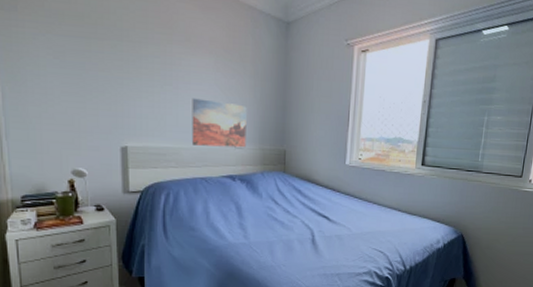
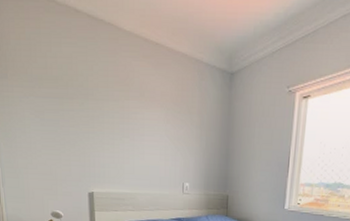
wall art: present [191,98,247,148] -> none [146,148,194,193]

